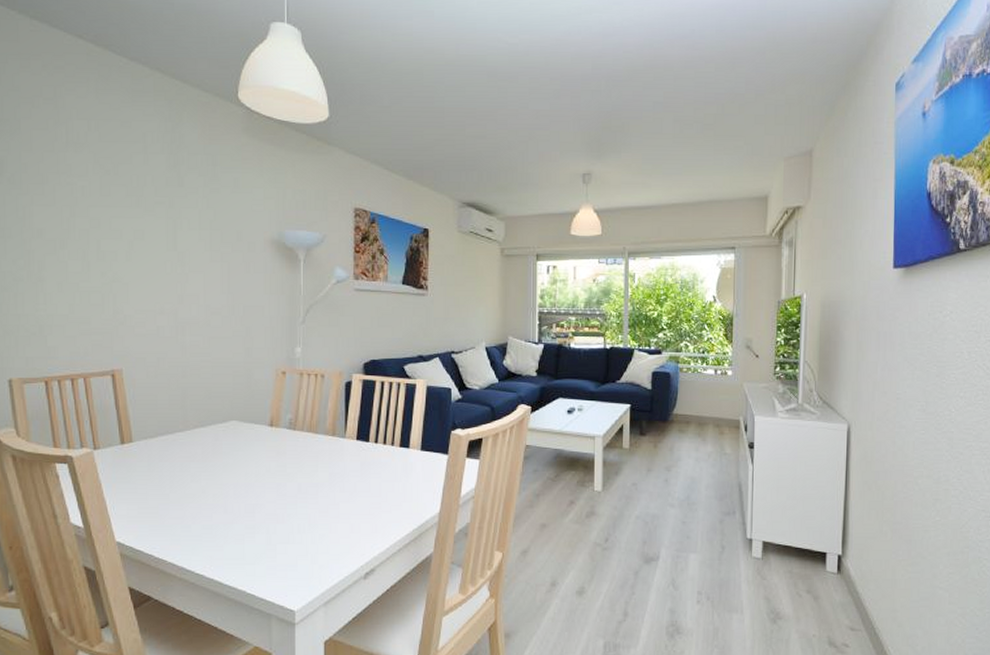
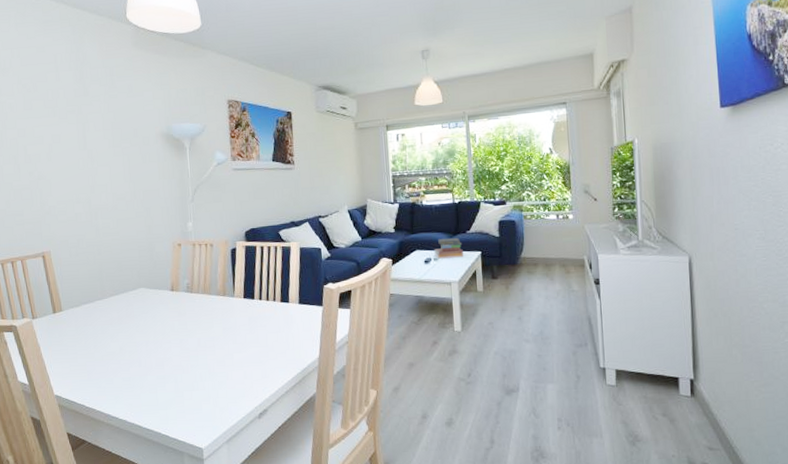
books: none [579,386,611,409] -> present [434,238,463,259]

